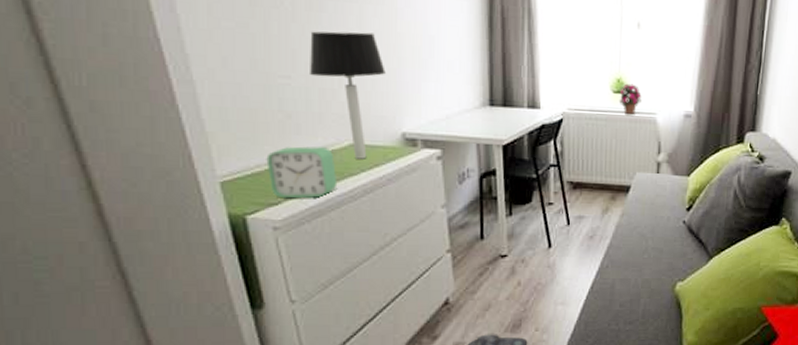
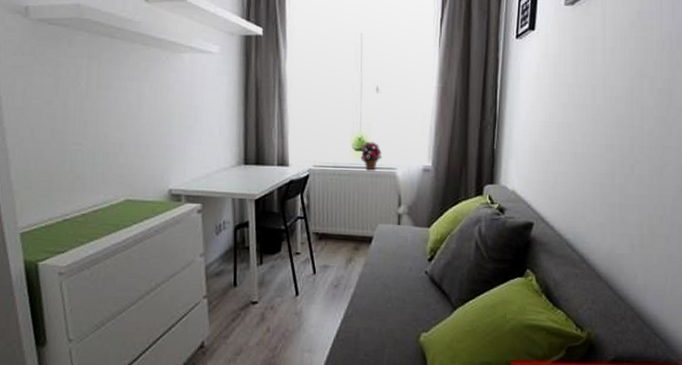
alarm clock: present [266,146,338,199] -> none [57,202,114,248]
table lamp: present [310,31,386,159] -> none [97,105,157,213]

